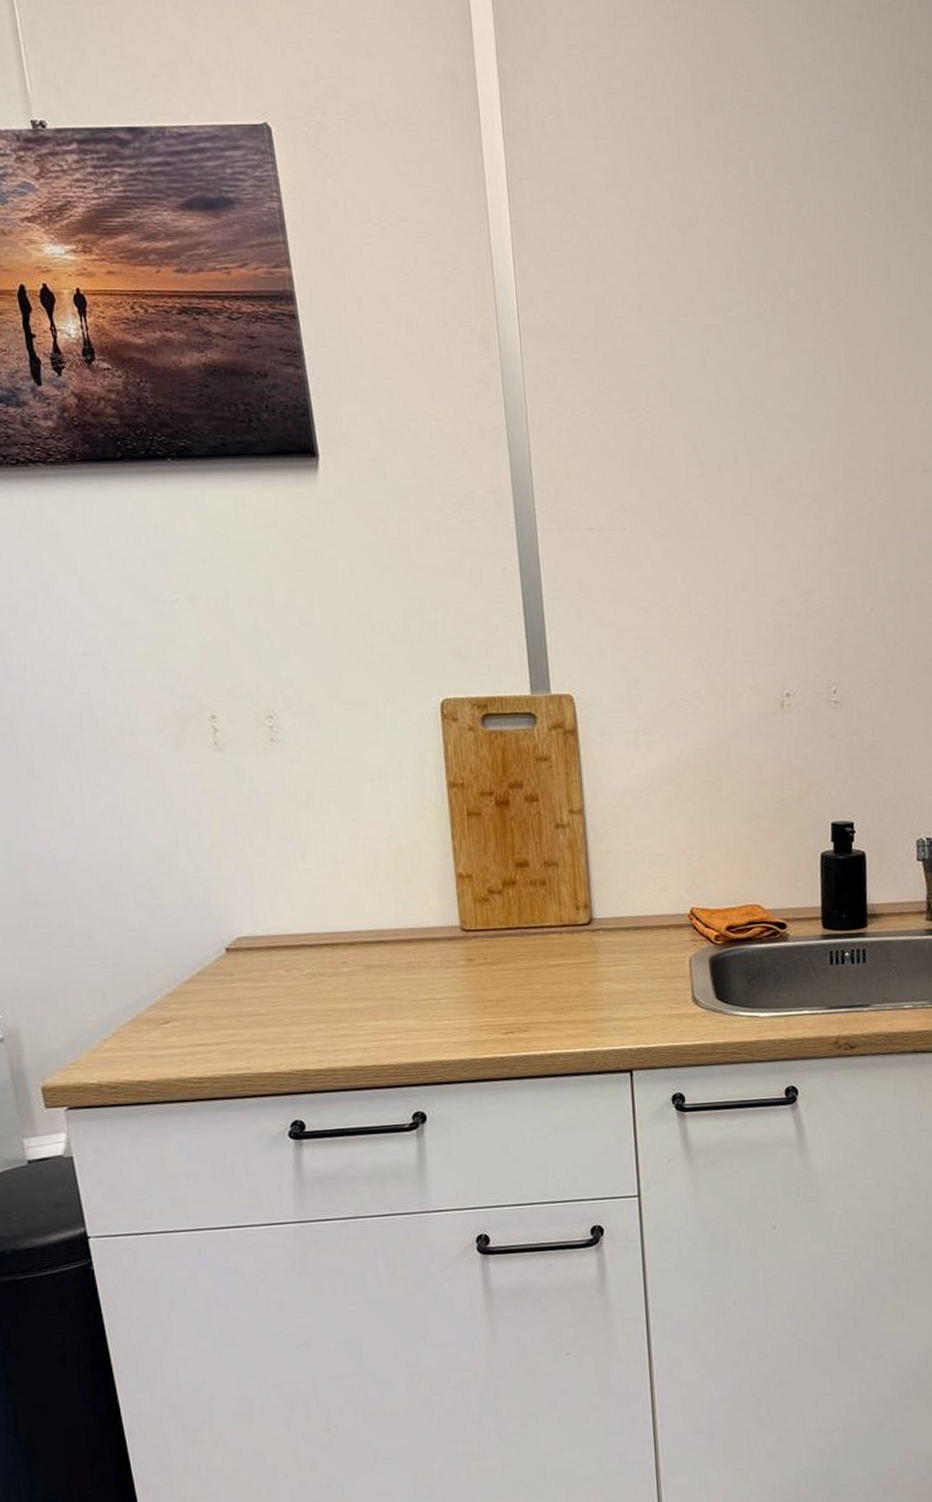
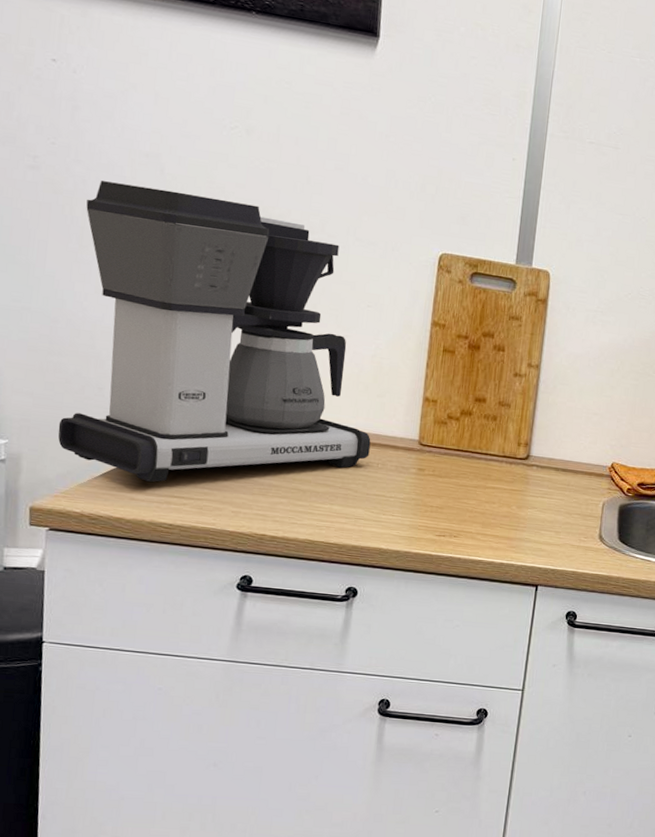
coffee maker: none [29,687,408,1034] -> present [58,180,371,483]

